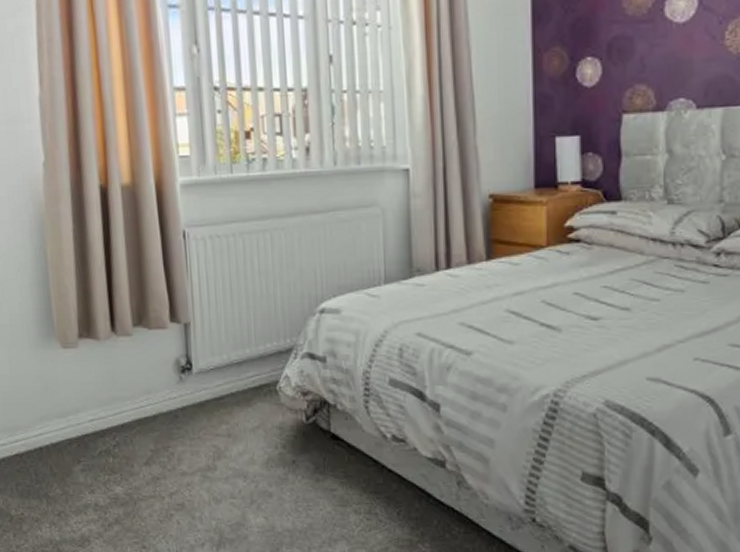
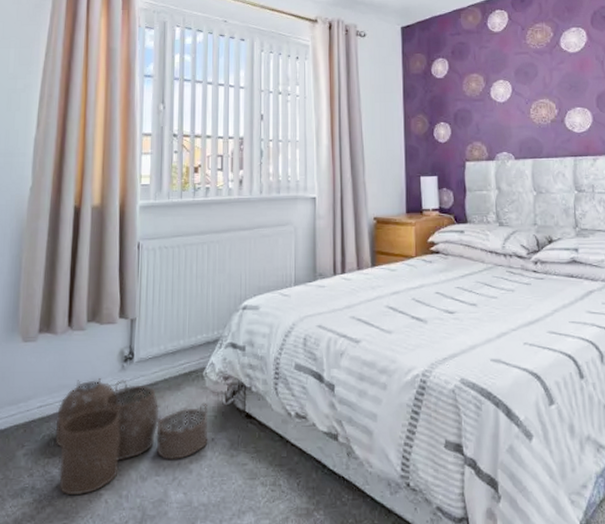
woven basket: none [111,389,289,515] -> present [56,377,208,496]

